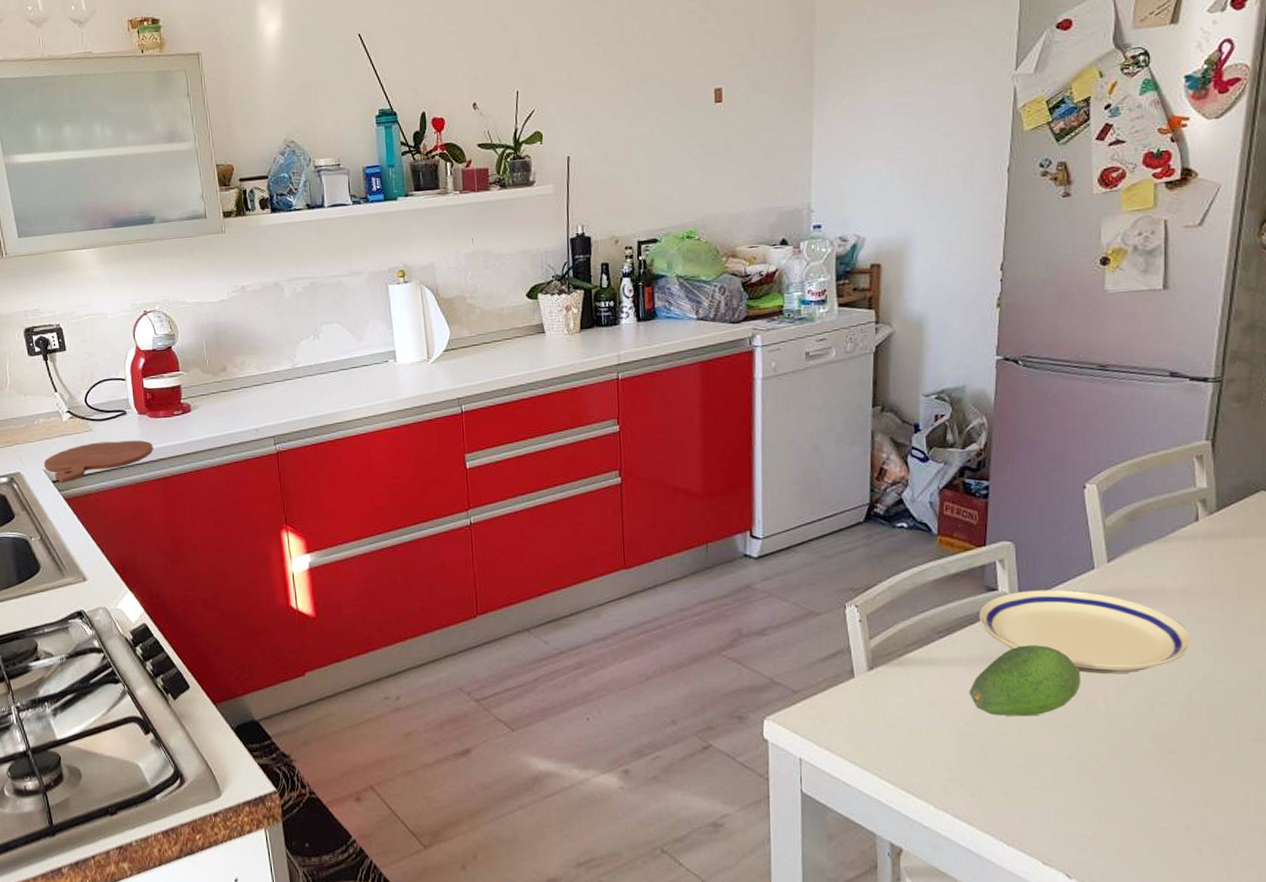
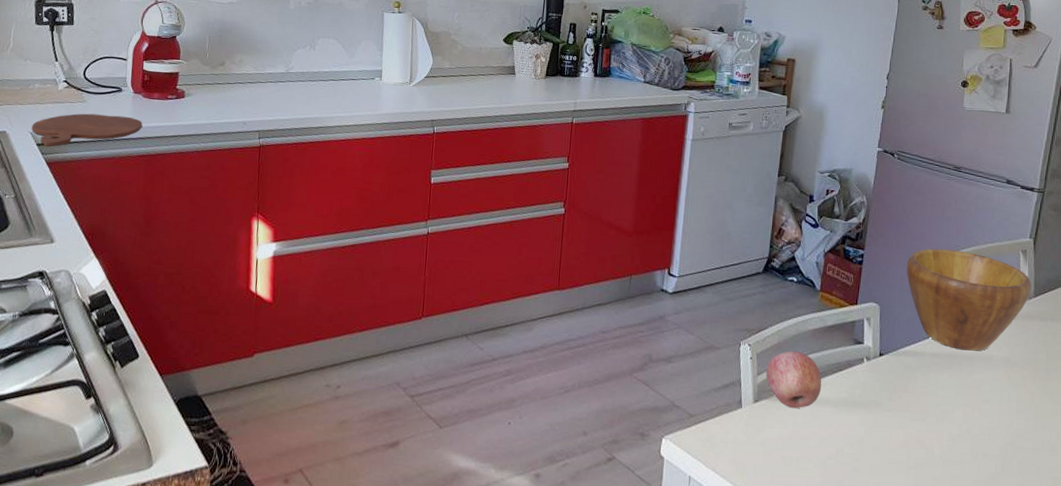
fruit: none [879,607,950,672] -> present [765,351,822,408]
fruit: present [969,645,1081,717] -> none [833,393,923,456]
plate: present [978,589,1192,675] -> none [847,346,1009,426]
bowl: none [1046,466,1212,585] -> present [907,248,1031,351]

